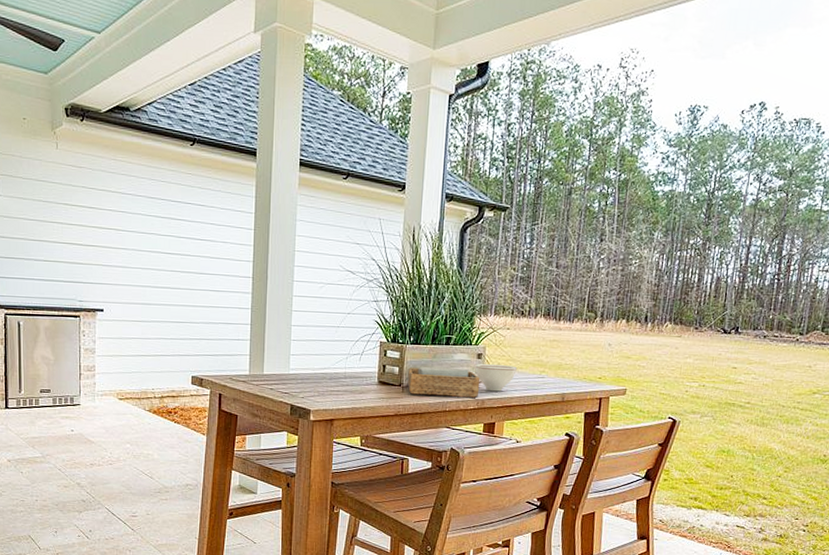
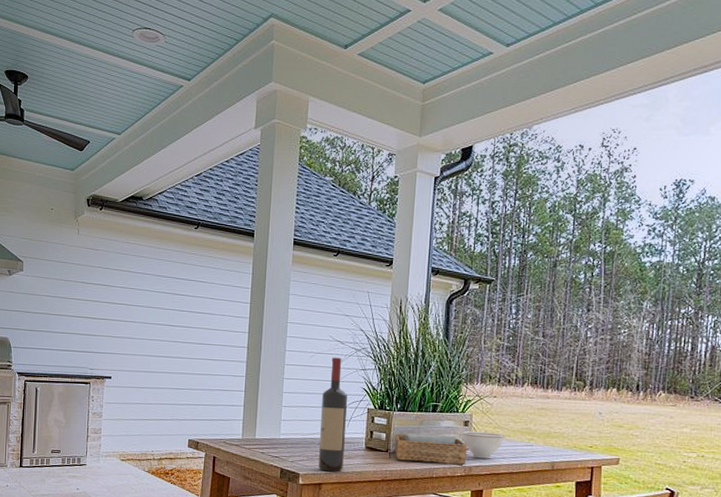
wine bottle: none [329,288,359,407] -> present [317,357,347,471]

